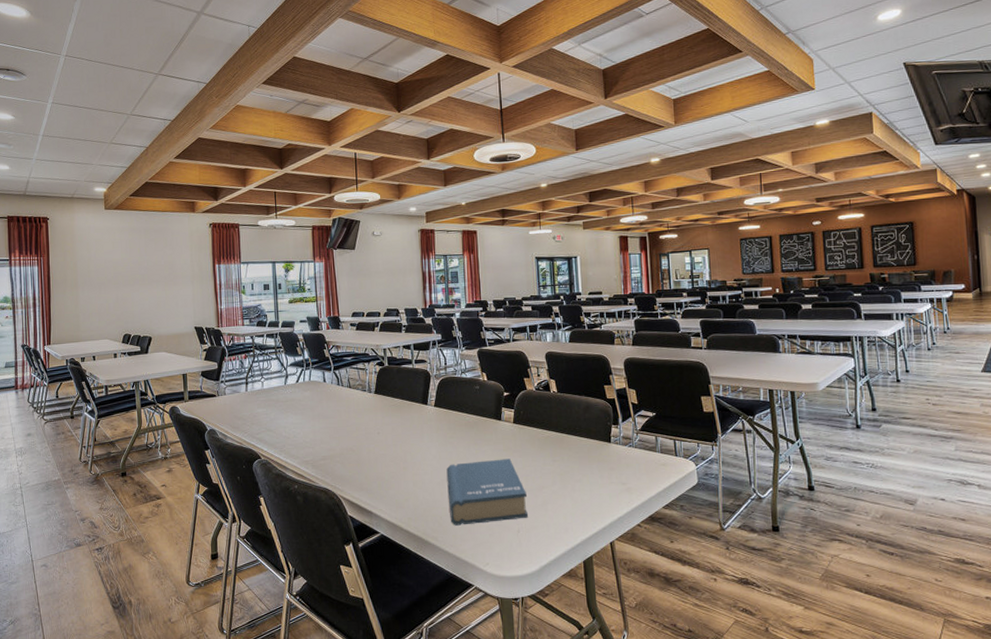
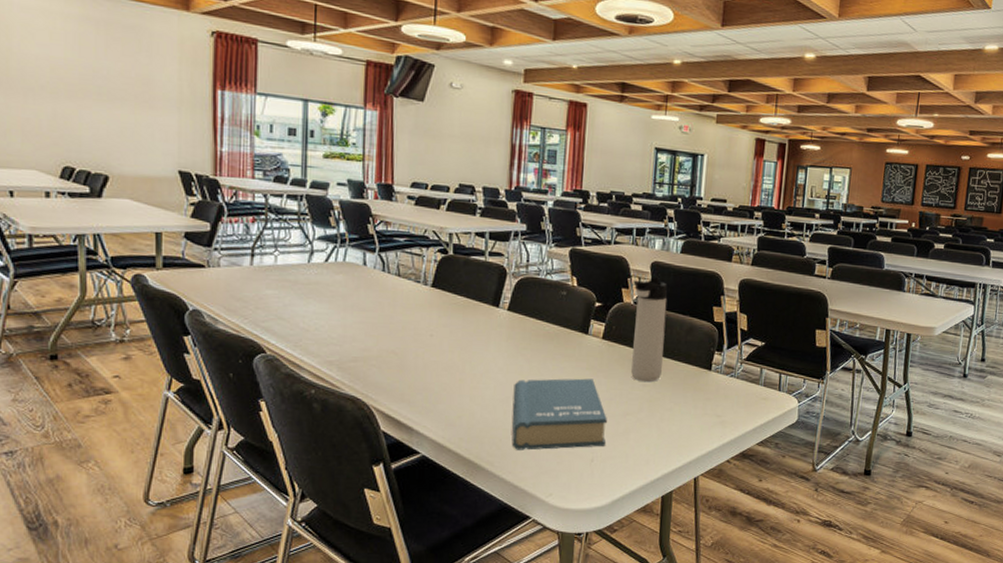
thermos bottle: none [532,366,568,457] -> present [630,277,668,382]

